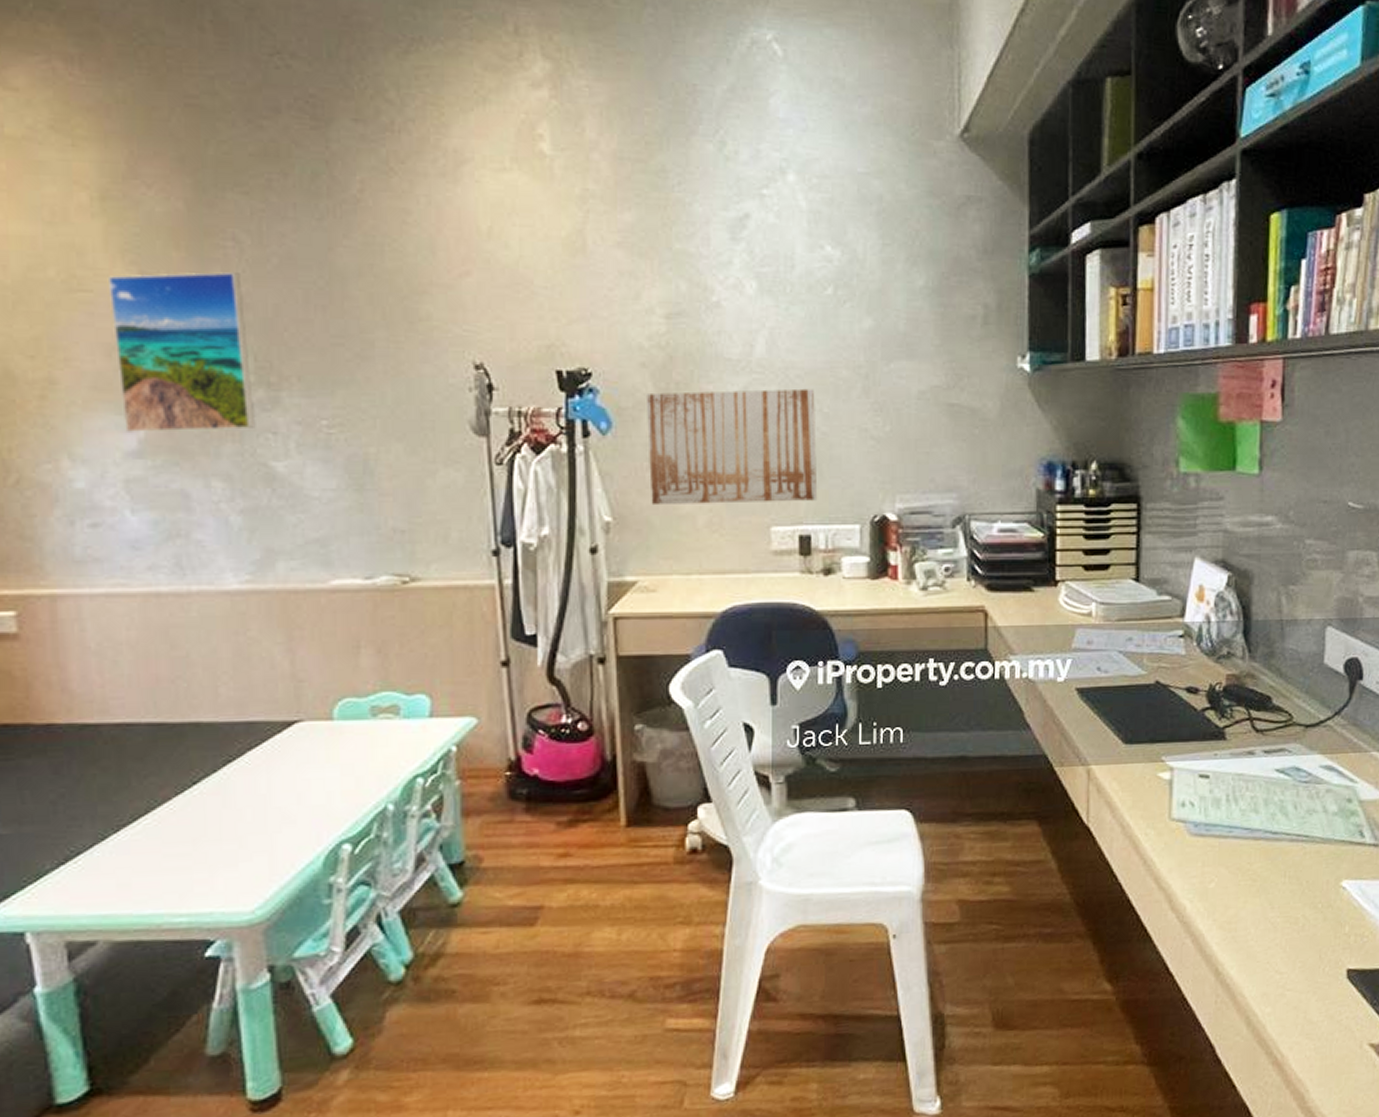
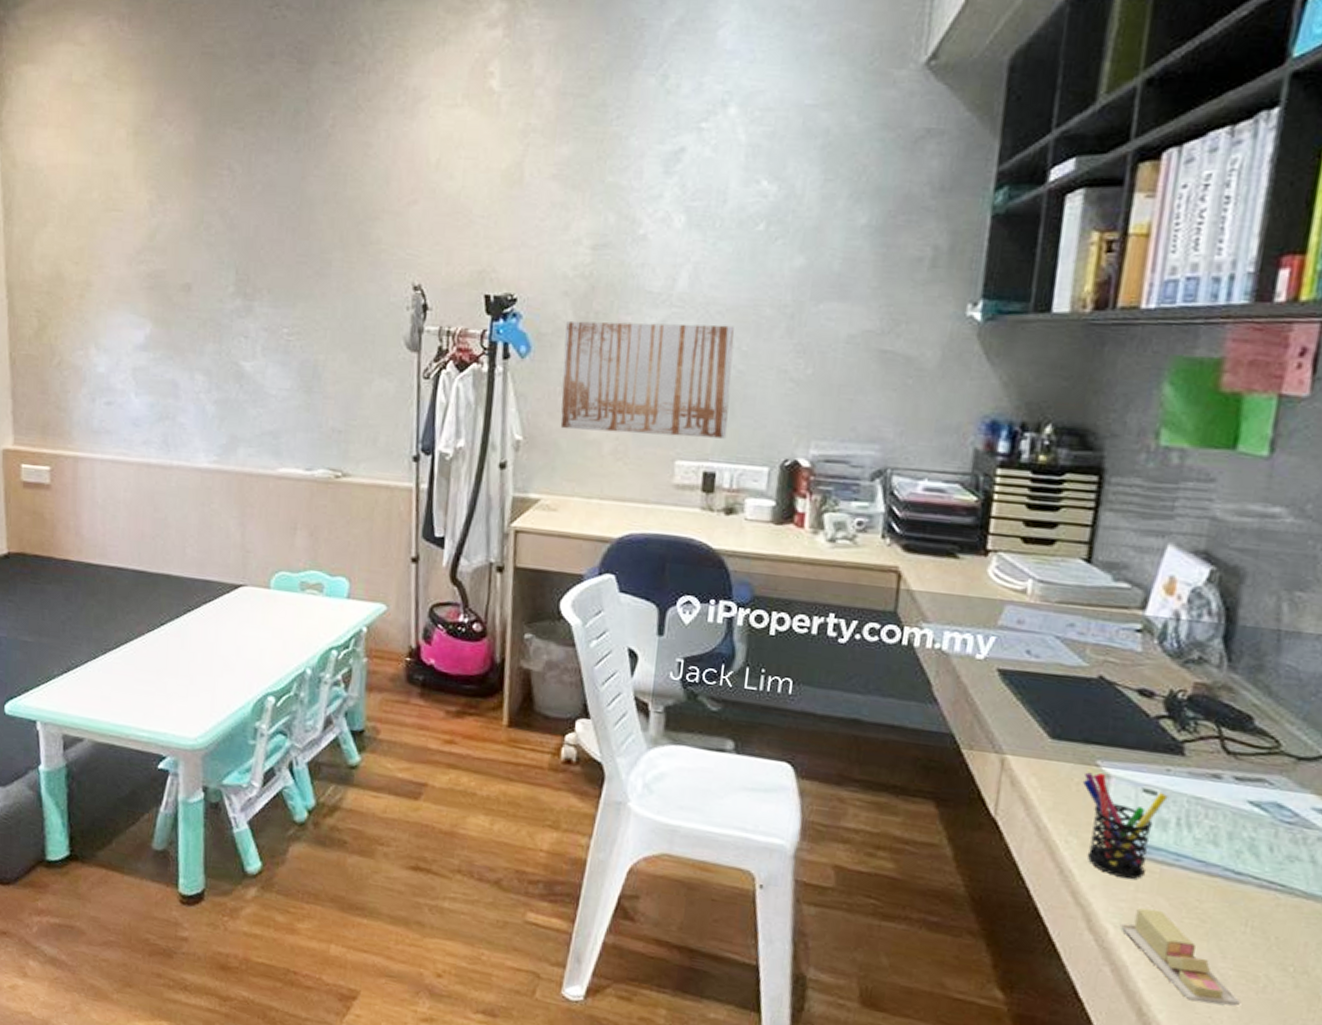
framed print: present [107,272,256,432] -> none [134,196,233,333]
pen holder: none [1152,768,1218,858] -> present [1082,772,1168,880]
sticky notes: none [1194,878,1289,952] -> present [1119,907,1242,1006]

